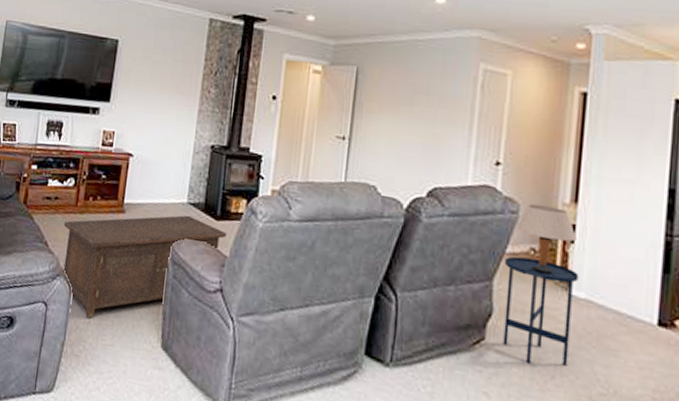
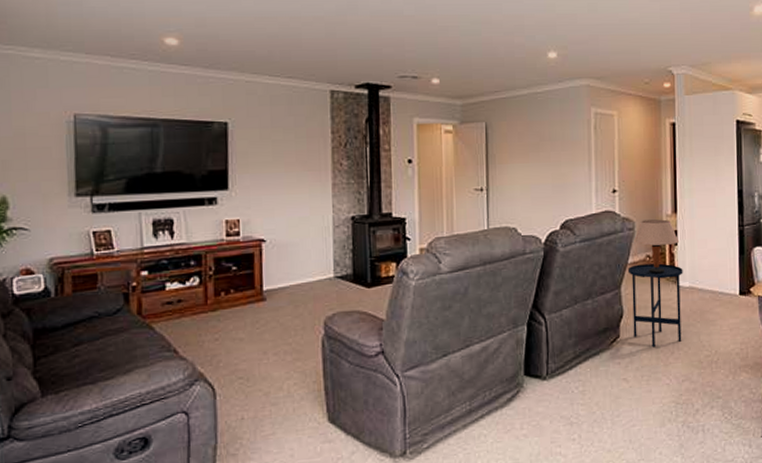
cabinet: present [63,215,227,319] -> none [194,289,380,415]

